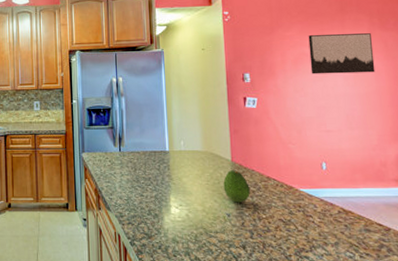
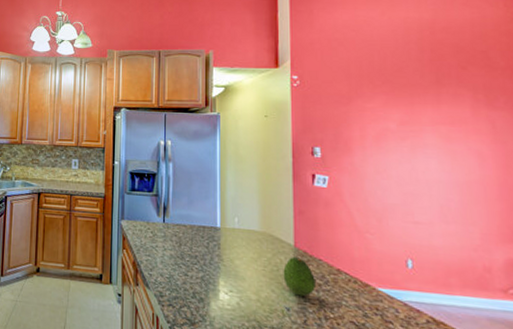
wall art: present [308,33,375,74] -> none [394,108,479,158]

